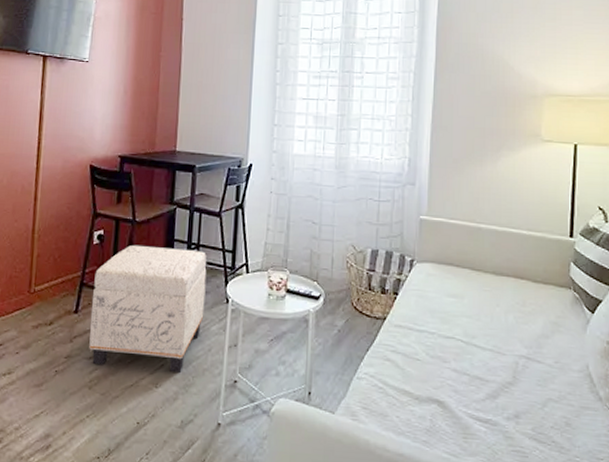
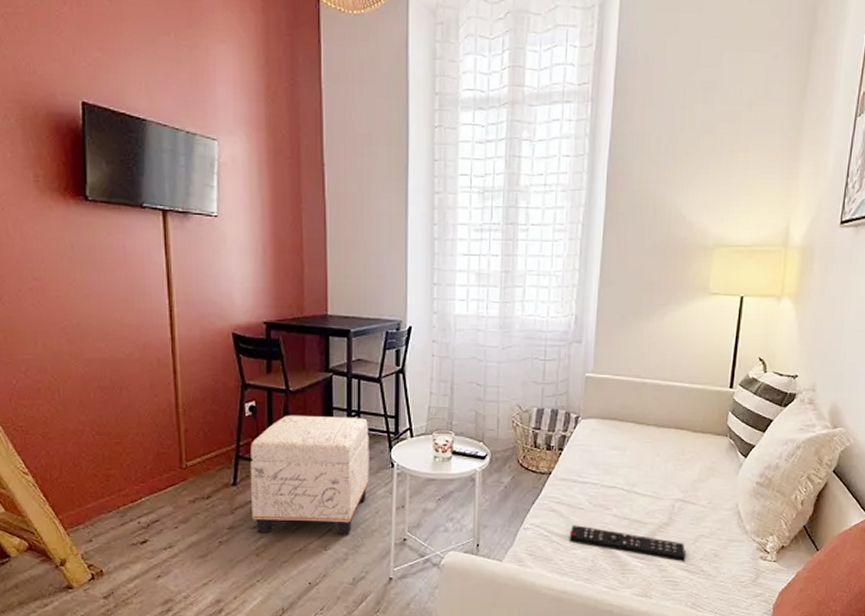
remote control: none [405,378,534,430] -> present [569,525,686,562]

